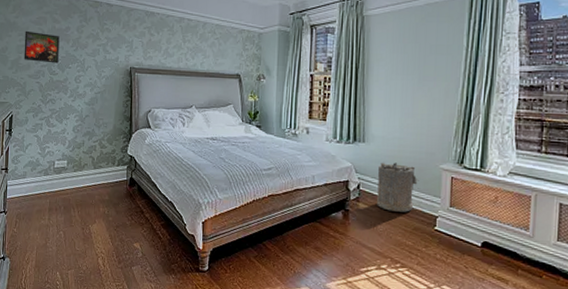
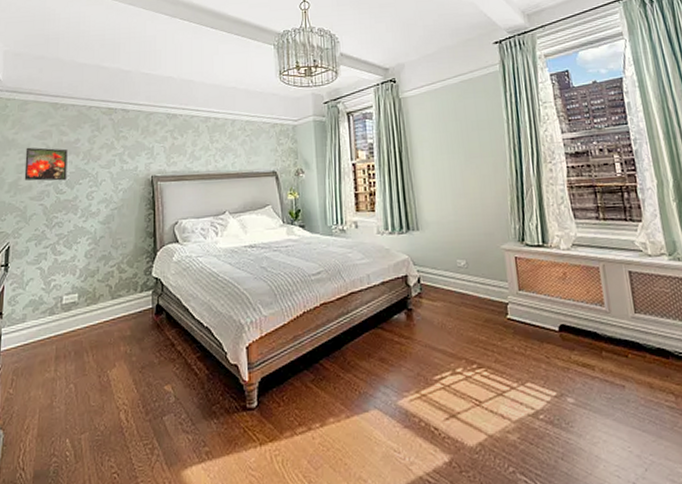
laundry hamper: present [377,162,421,212] -> none [436,248,484,304]

